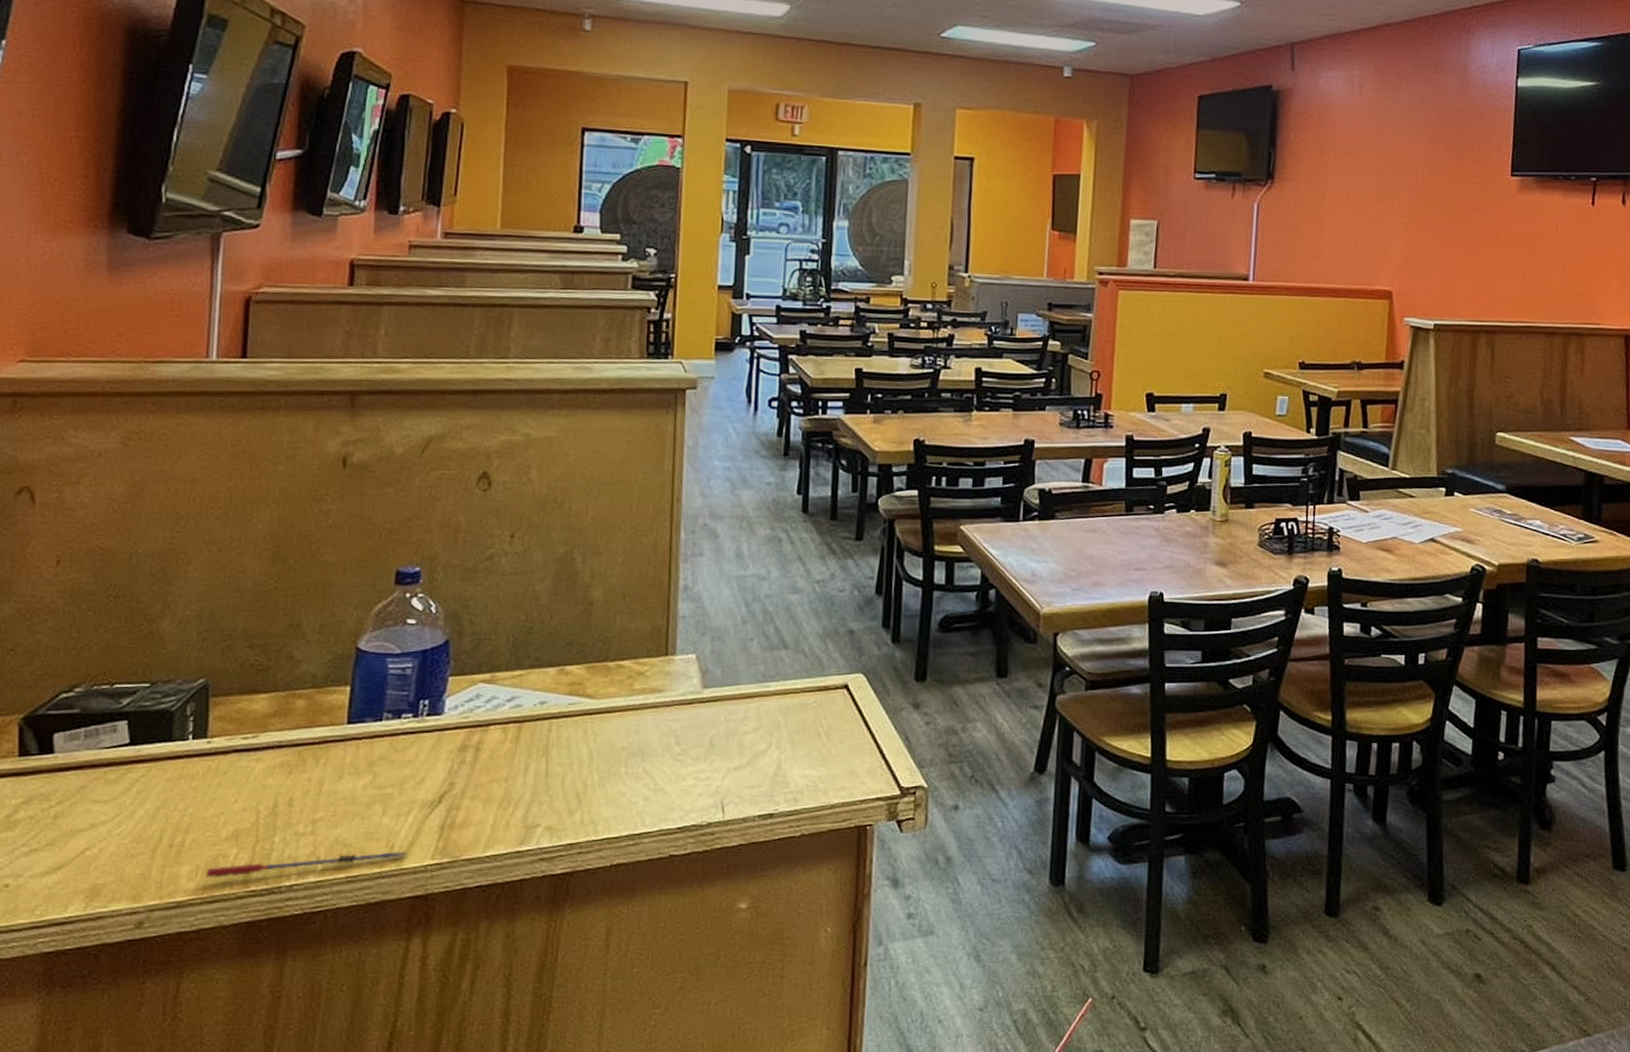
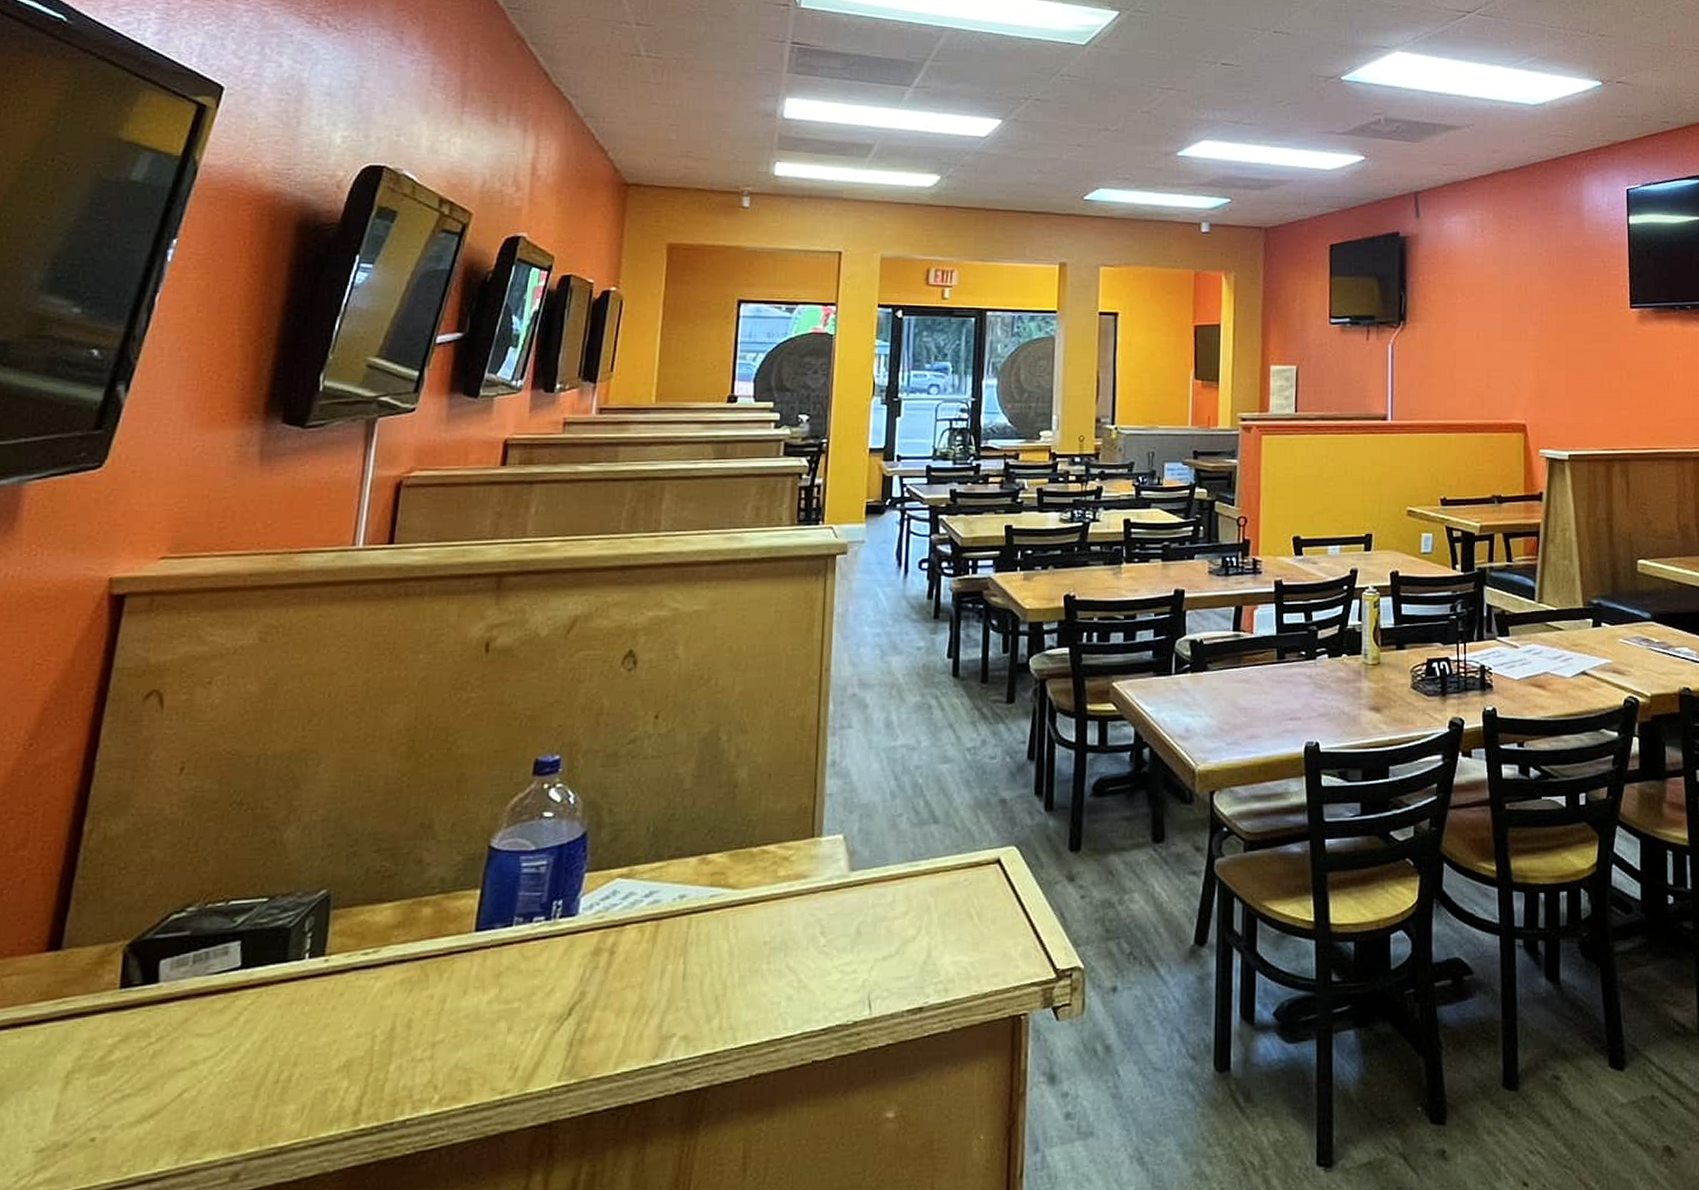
pen: present [206,851,407,878] -> none [312,1073,532,1117]

